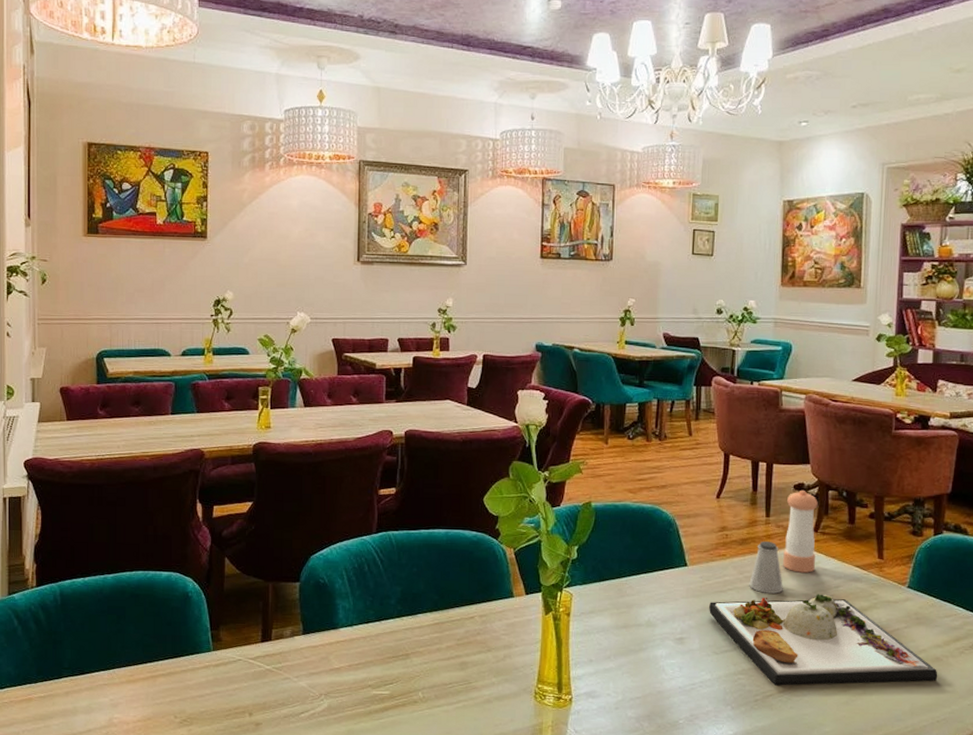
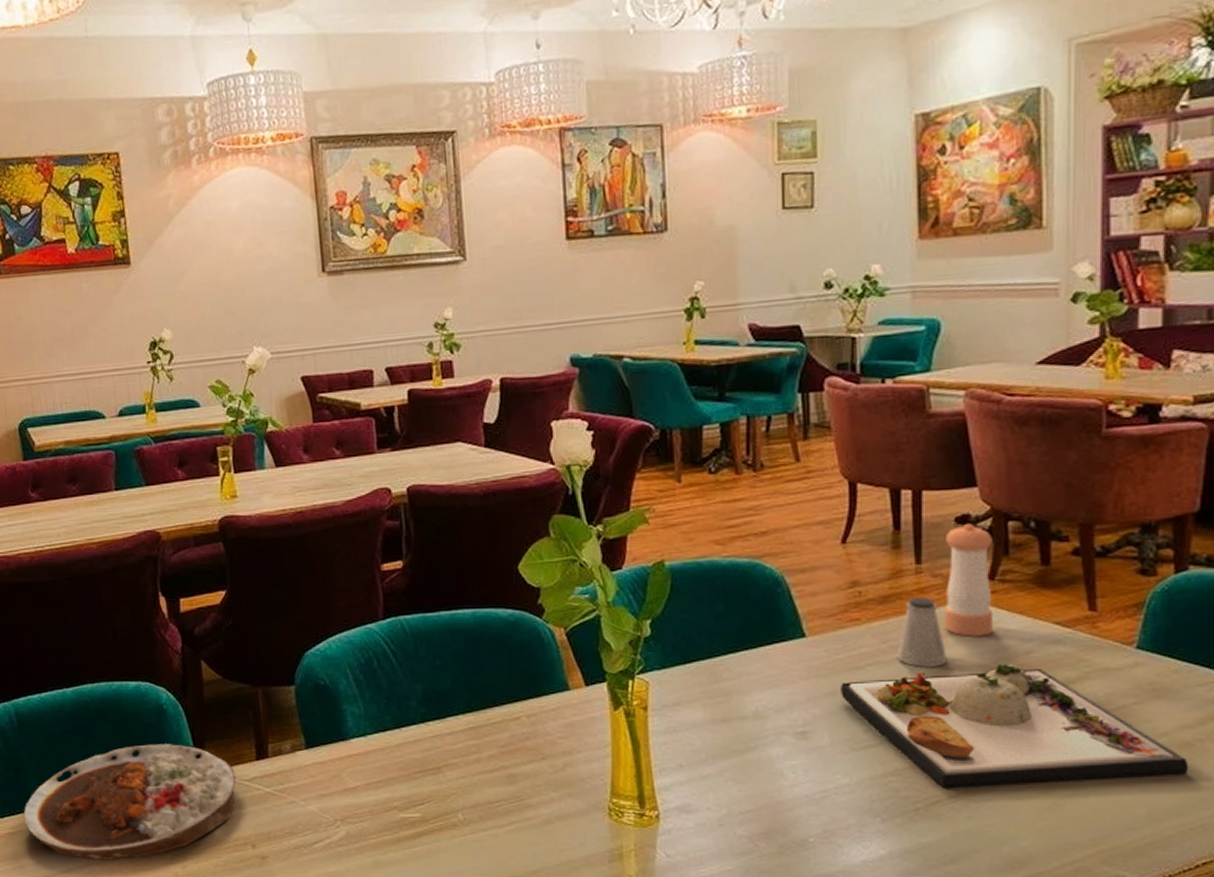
plate: none [55,625,243,723] -> present [23,744,236,860]

